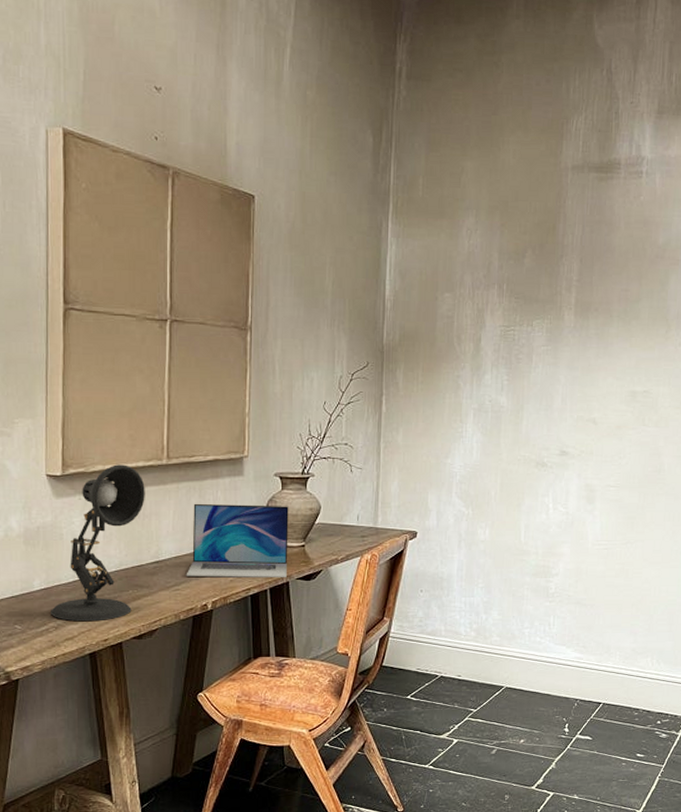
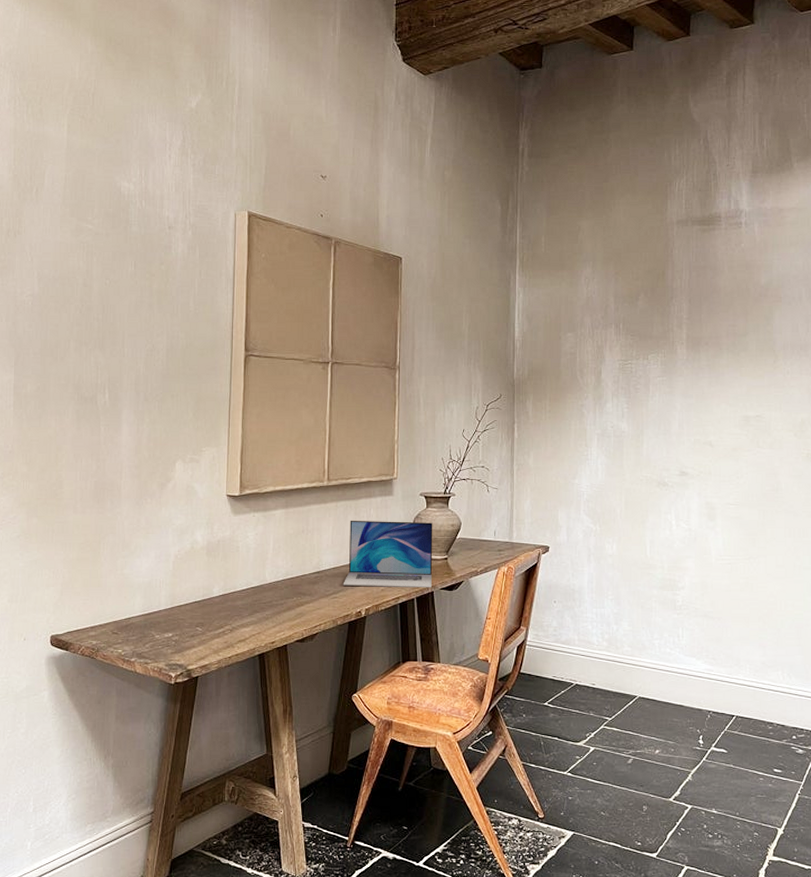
desk lamp: present [51,464,145,622] -> none [227,486,309,625]

